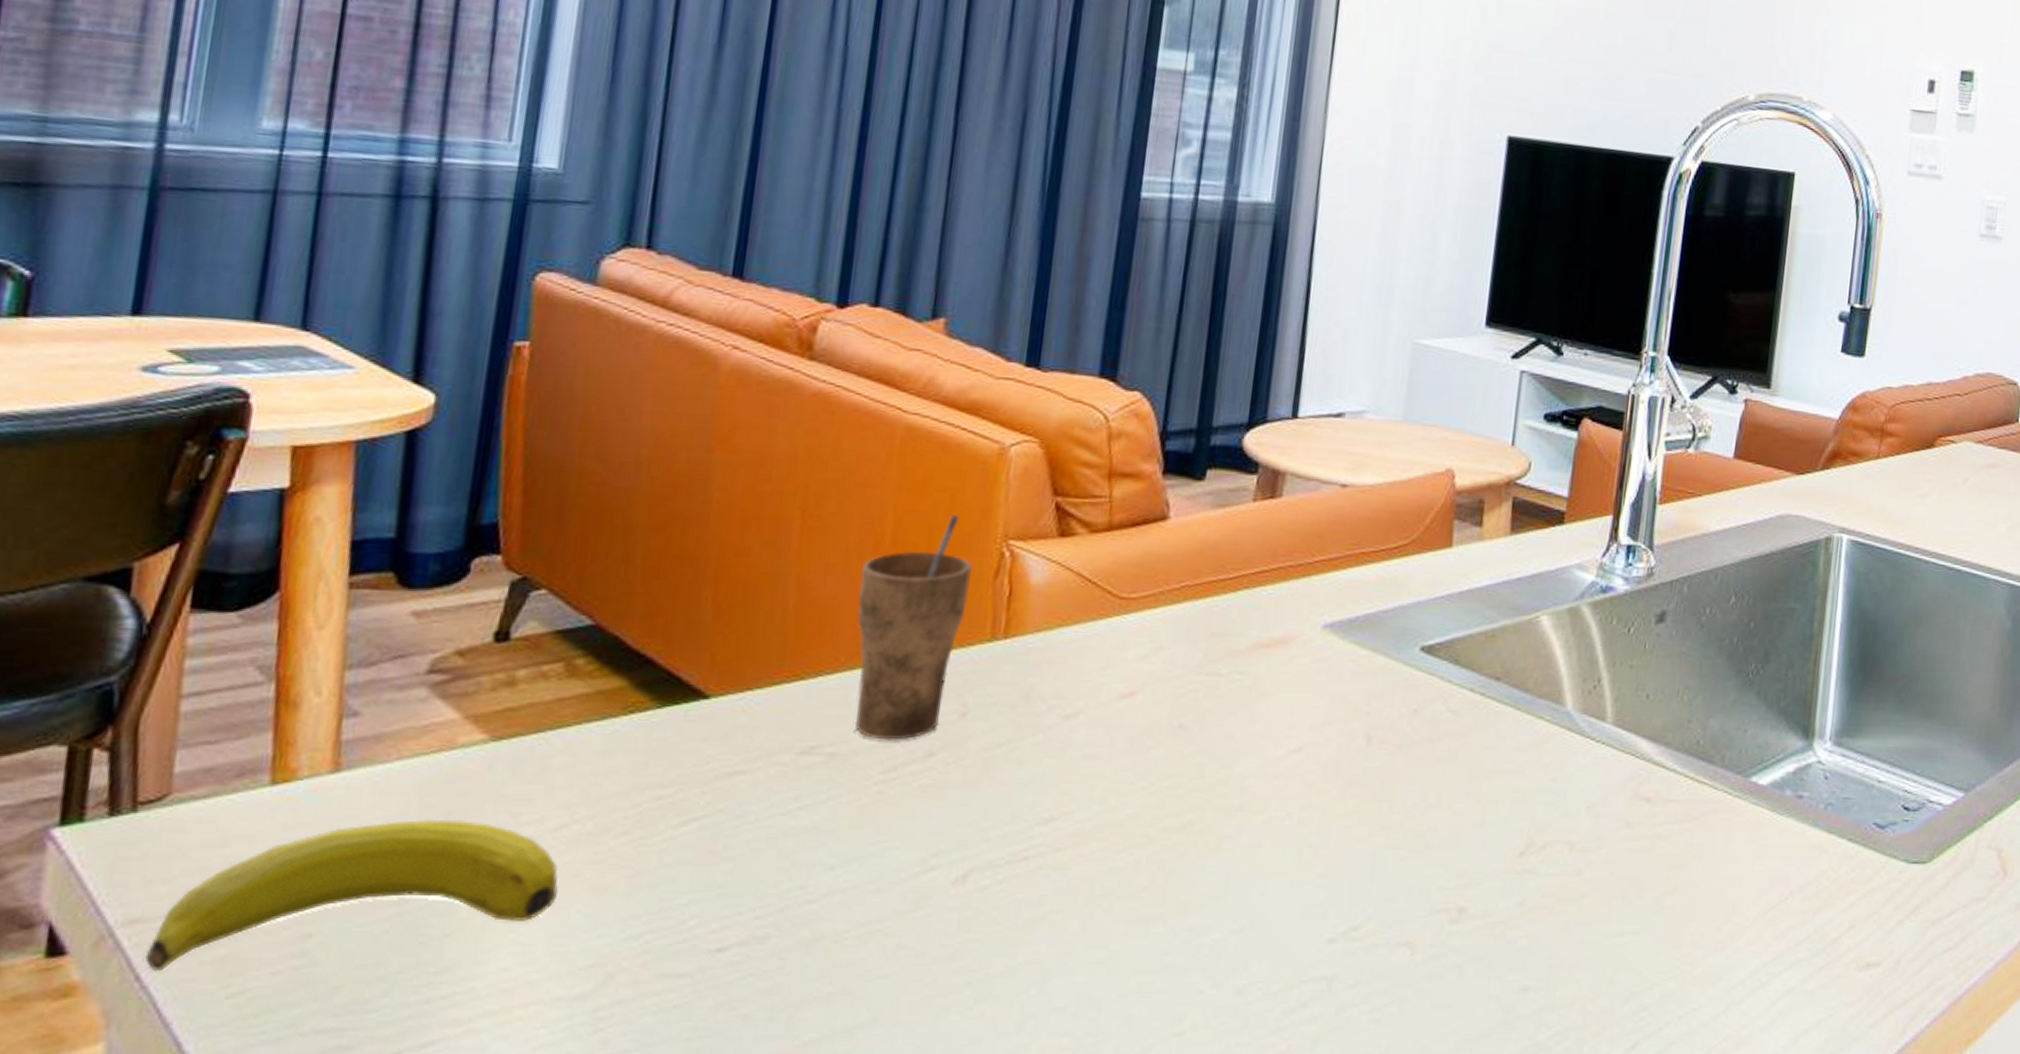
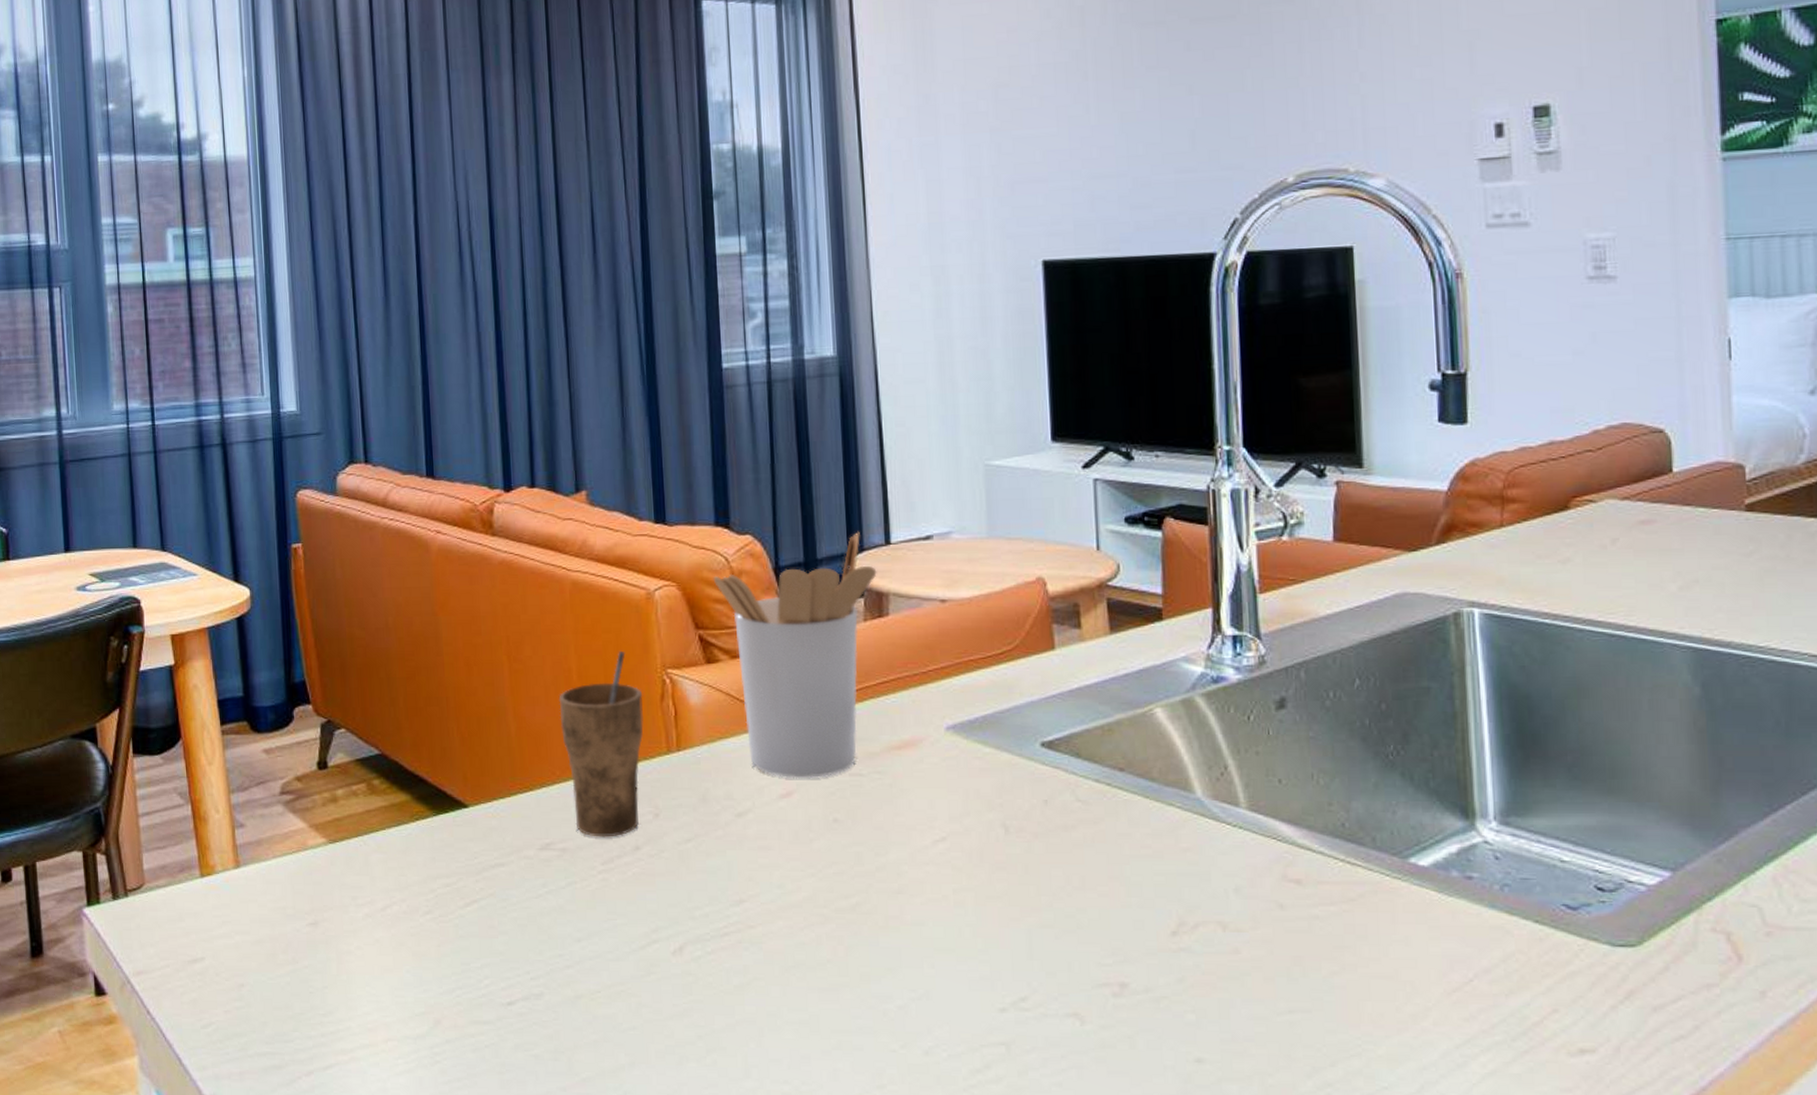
banana: present [145,818,559,972] -> none [150,901,393,1008]
utensil holder: none [1085,400,1277,677] -> present [713,531,877,779]

